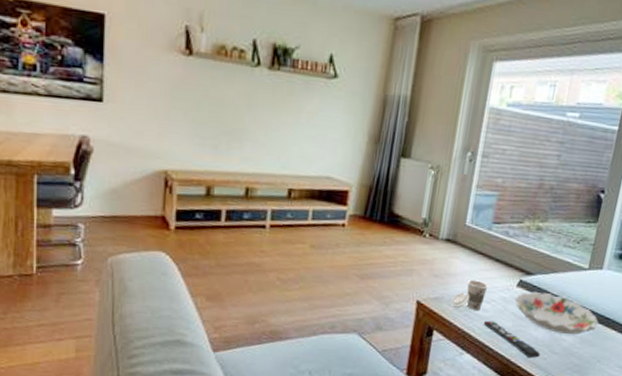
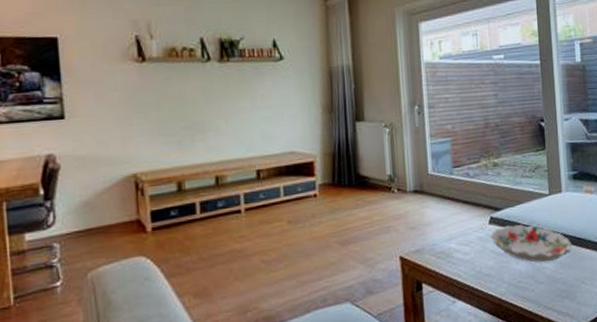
cup: present [451,279,489,310] -> none [432,224,463,256]
remote control: present [483,320,540,358] -> none [467,262,527,293]

